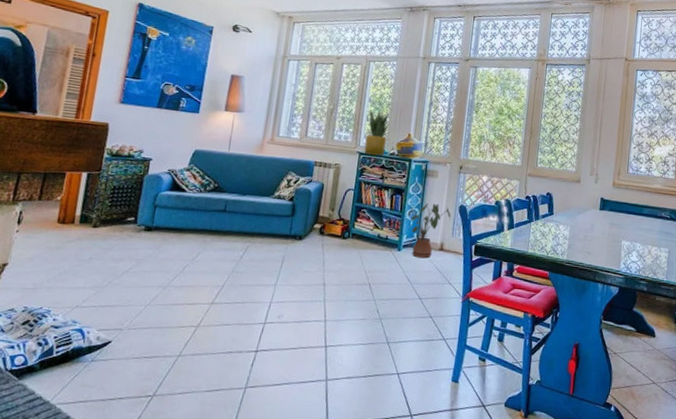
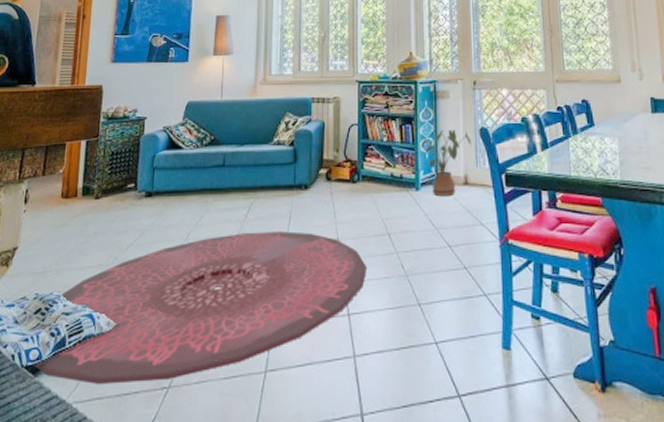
area rug: none [16,271,346,391] -> present [31,231,366,385]
planter: present [364,109,389,156] -> none [362,30,387,83]

